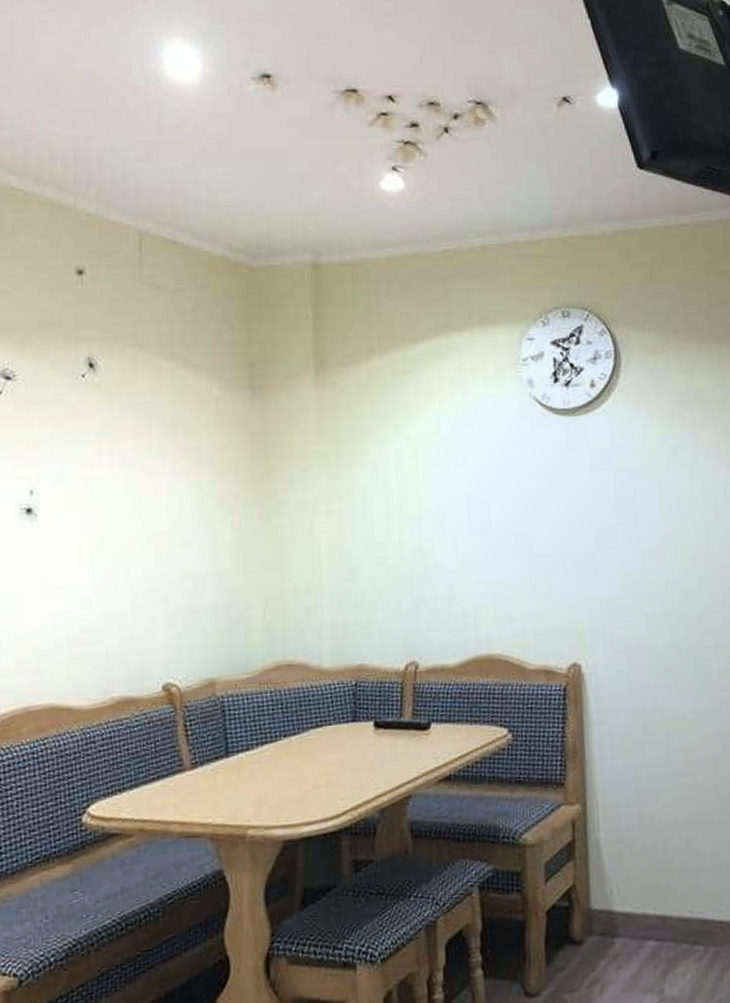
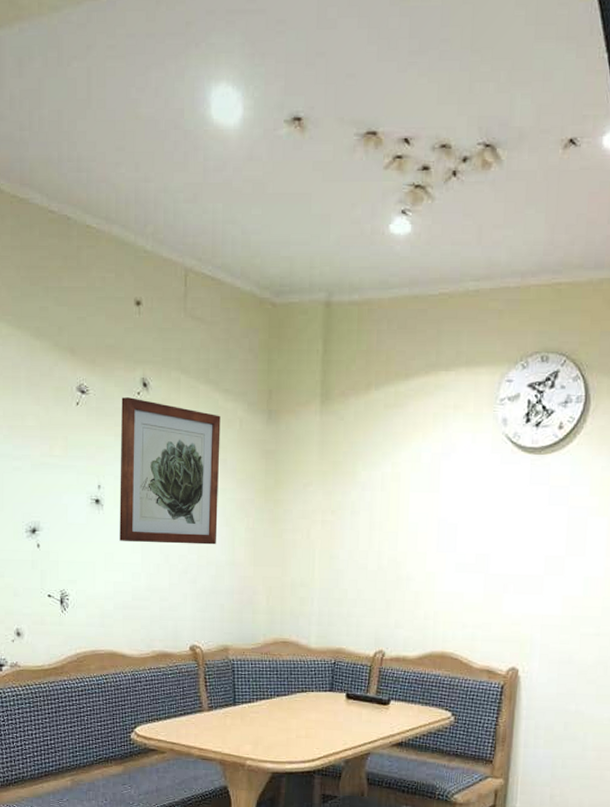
wall art: none [60,381,193,559] -> present [119,397,221,545]

